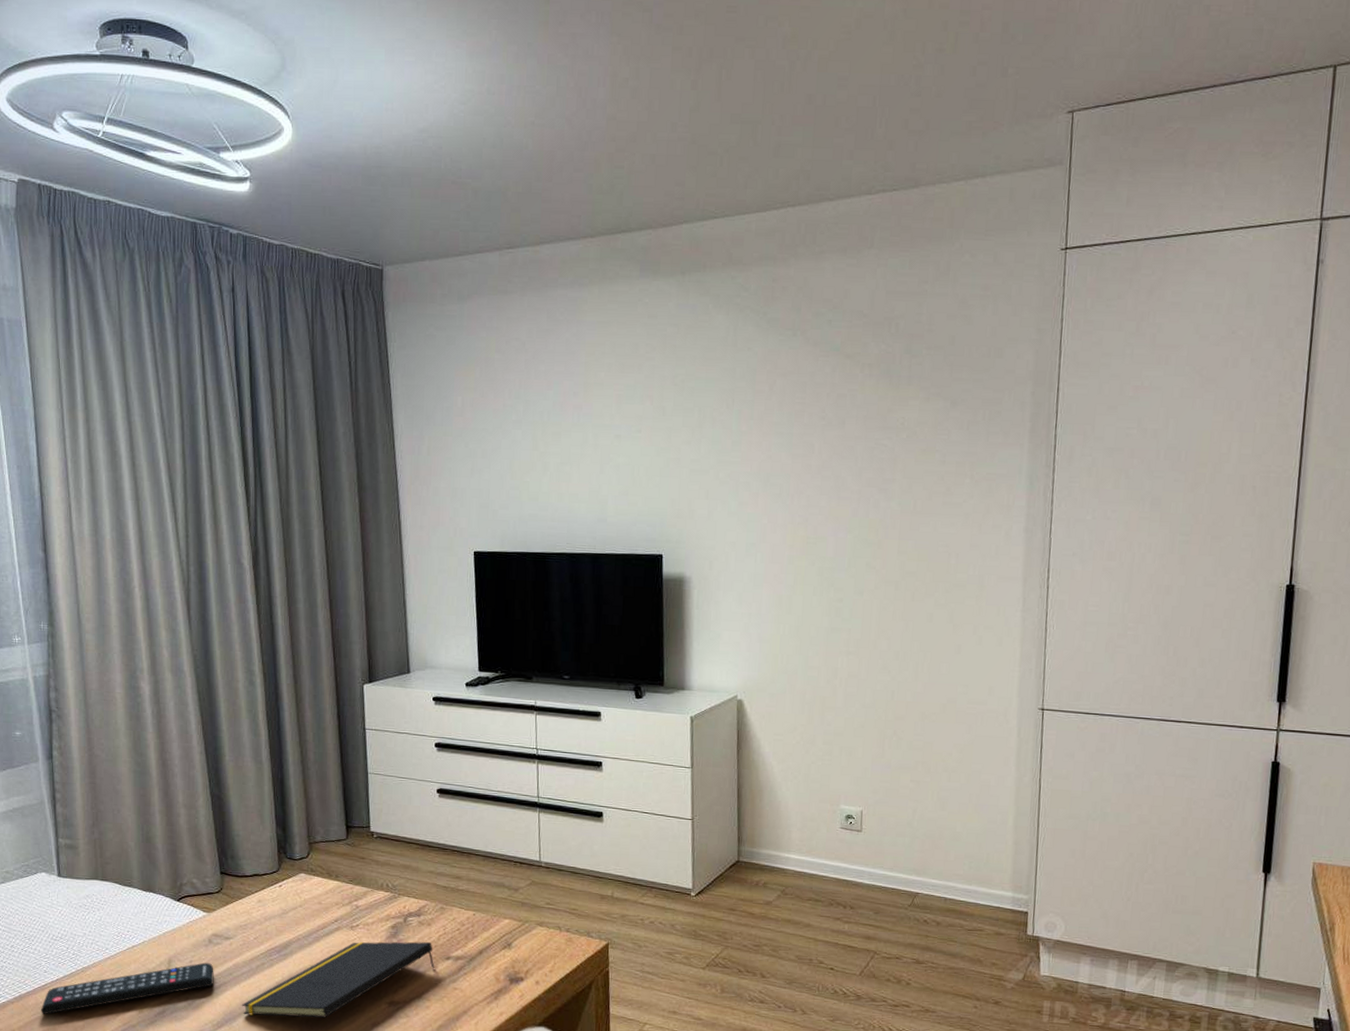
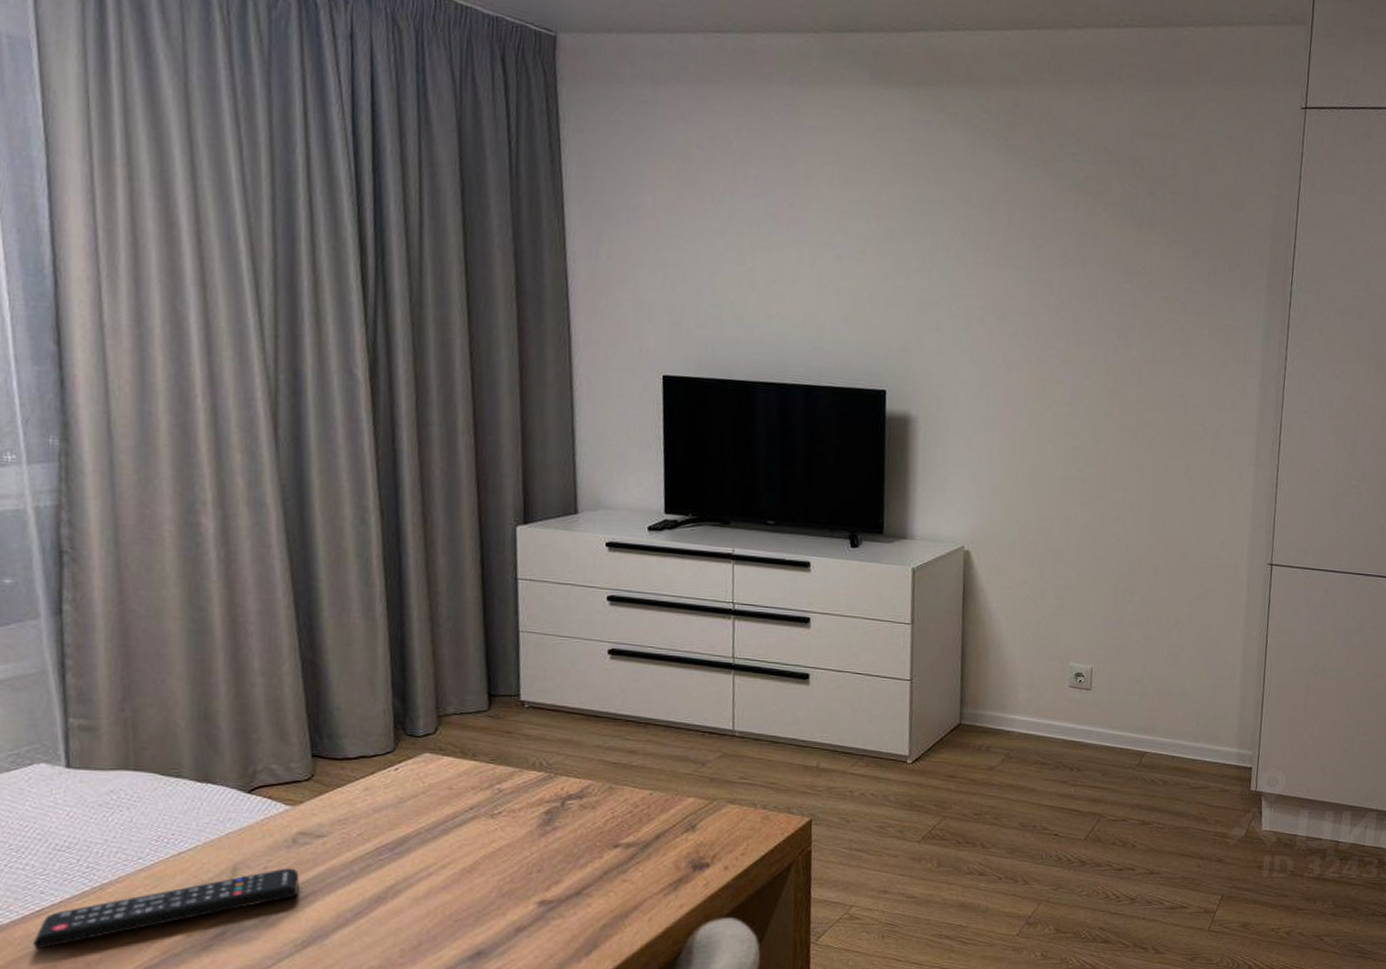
notepad: present [241,941,435,1018] -> none [336,827,600,930]

